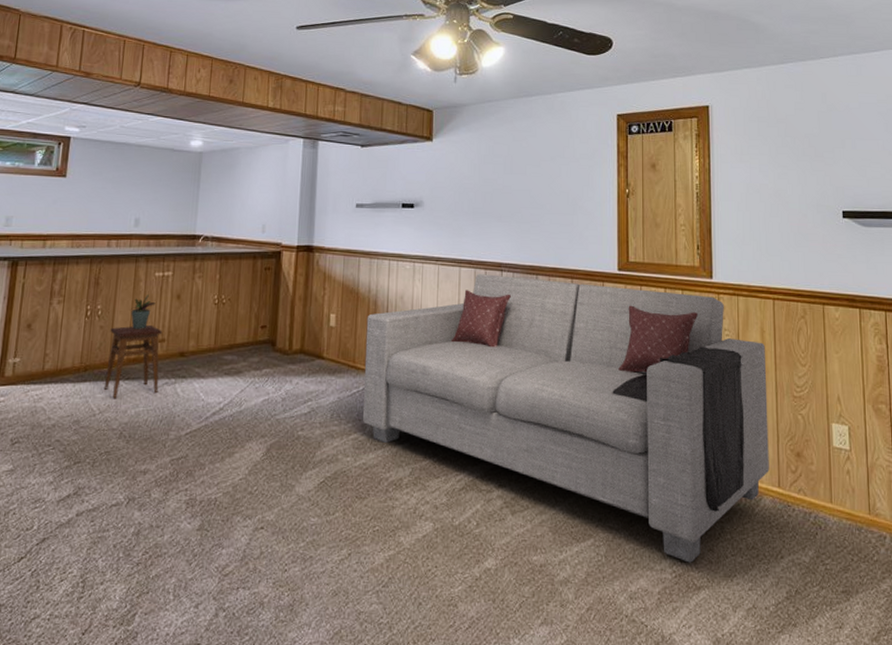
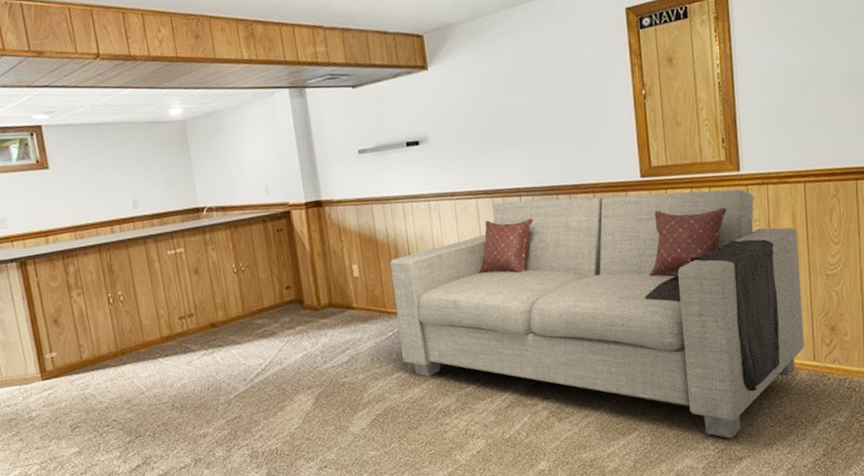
stool: present [103,324,162,399] -> none [136,302,199,376]
potted plant: present [131,295,156,329] -> none [152,274,175,309]

